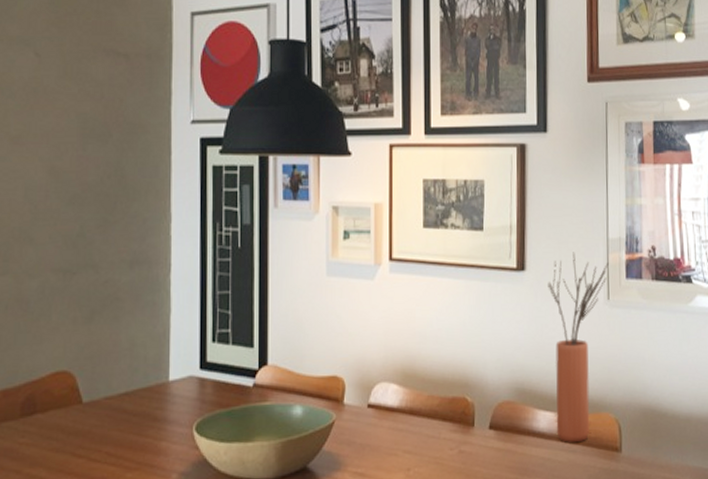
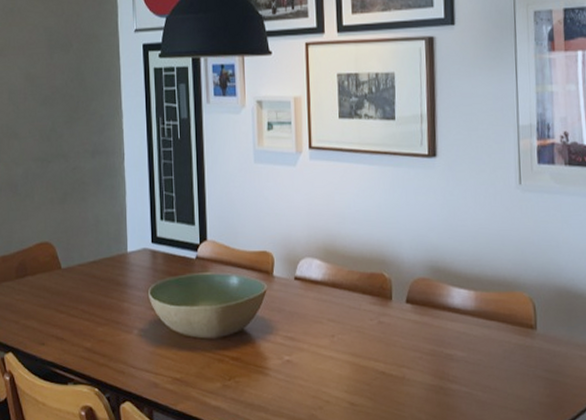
vase: present [548,252,609,442] -> none [459,139,520,318]

